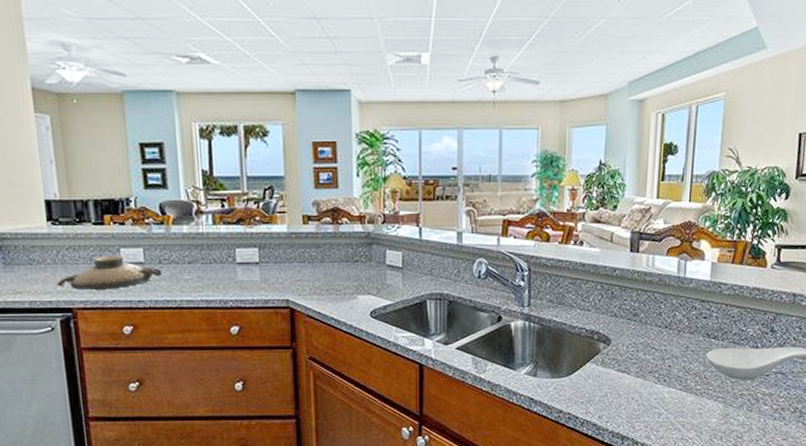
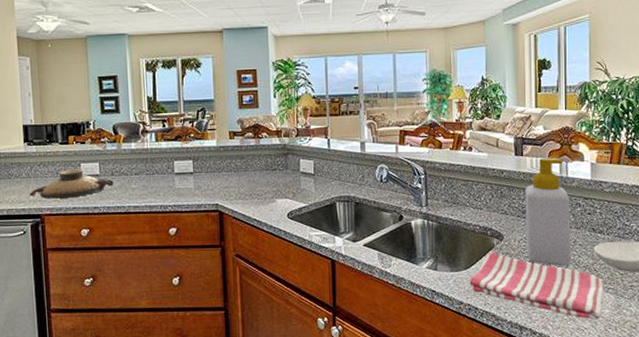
dish towel: none [571,357,713,429] -> present [469,251,604,320]
soap bottle: none [634,255,686,373] -> present [525,158,571,266]

